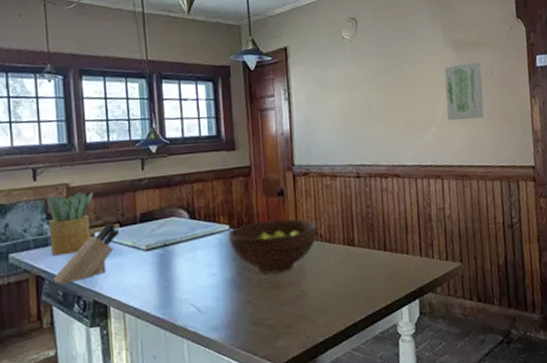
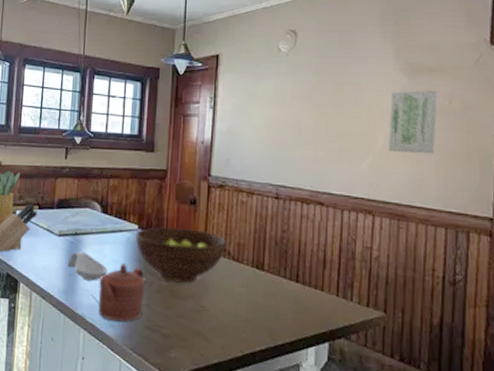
spoon rest: none [160,261,204,291] -> present [67,251,108,281]
teapot: none [196,266,245,325] -> present [98,264,146,322]

